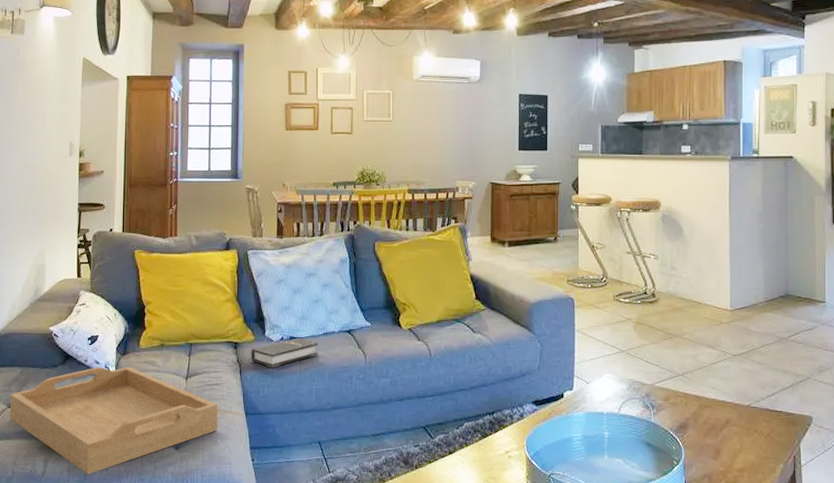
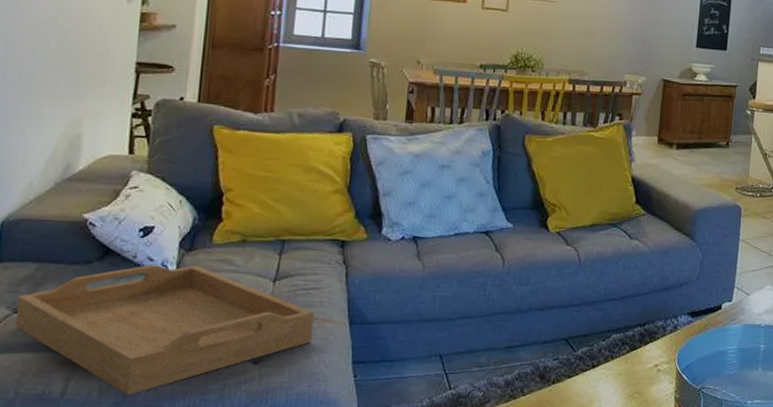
hardback book: present [251,338,319,368] -> none [361,238,448,271]

